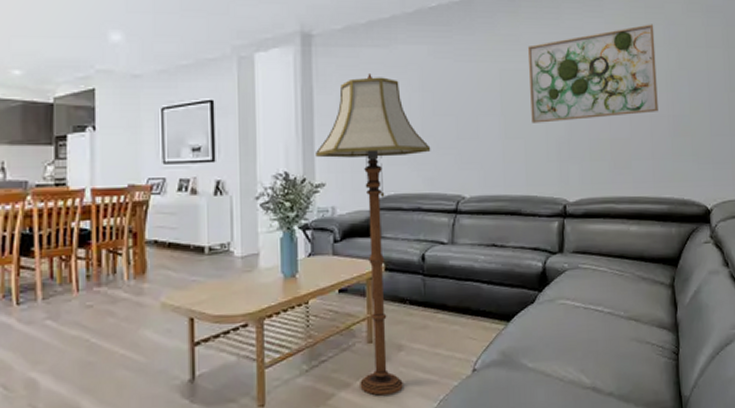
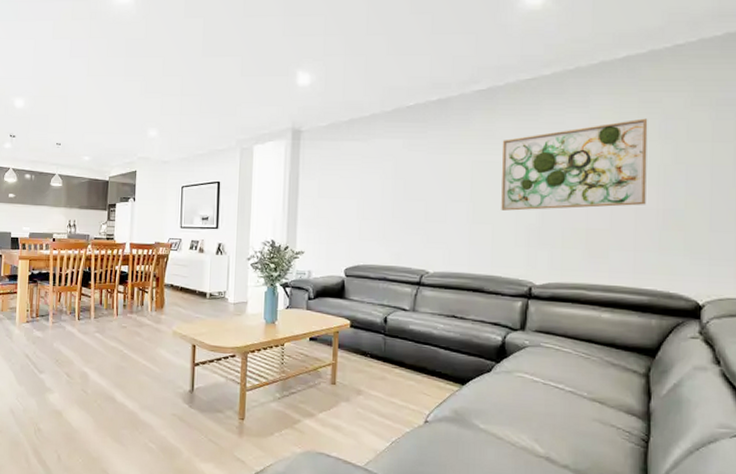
floor lamp: present [316,74,431,396] -> none [298,163,399,429]

